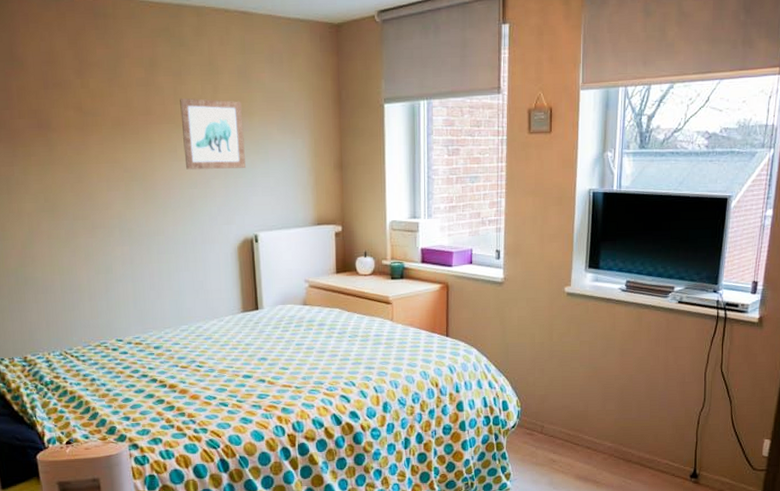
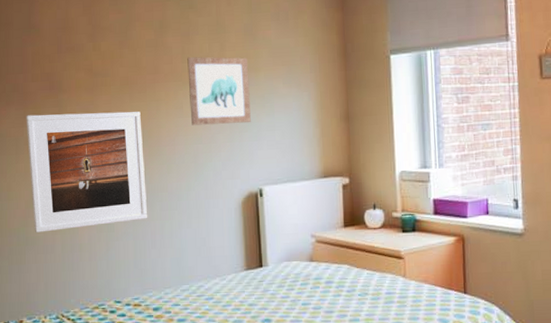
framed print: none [15,153,146,273] -> present [26,111,148,233]

